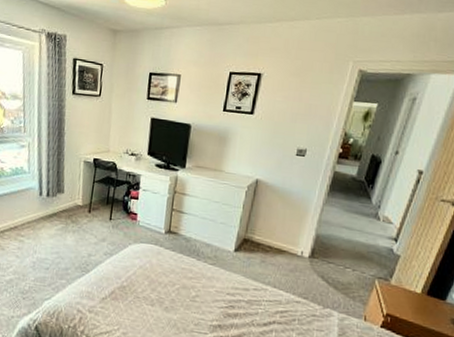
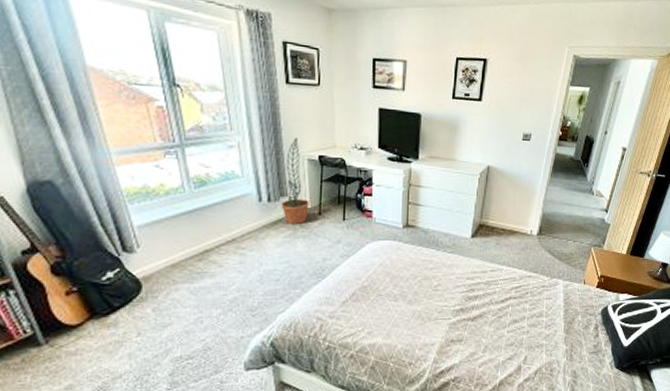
decorative plant: none [57,141,82,219] -> present [281,138,309,224]

